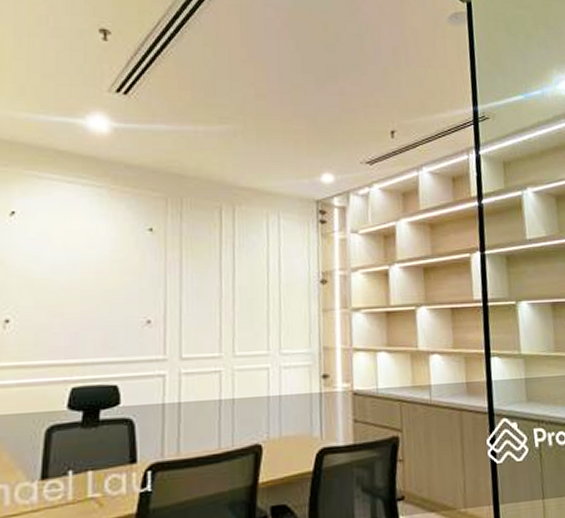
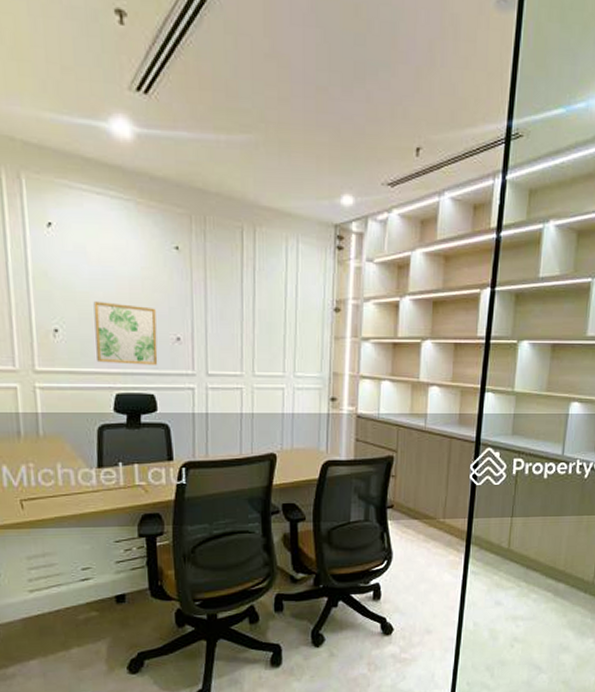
wall art: none [52,287,124,354] -> present [93,301,158,365]

